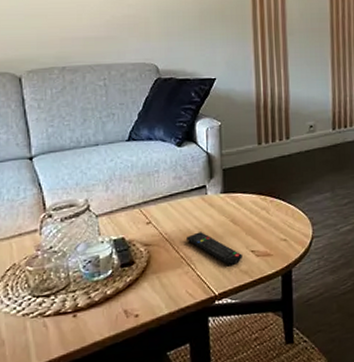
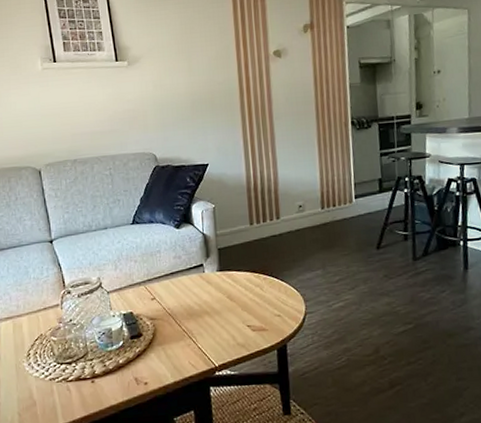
remote control: present [186,232,242,265] -> none [187,307,239,339]

